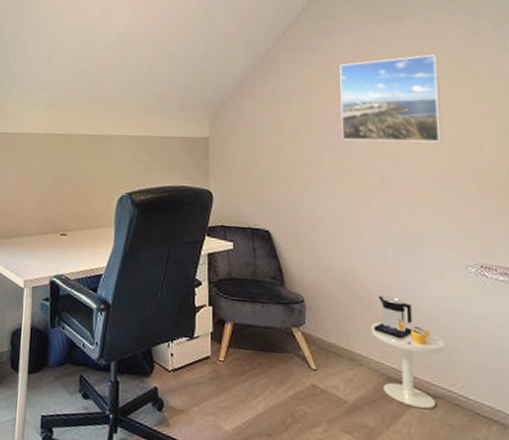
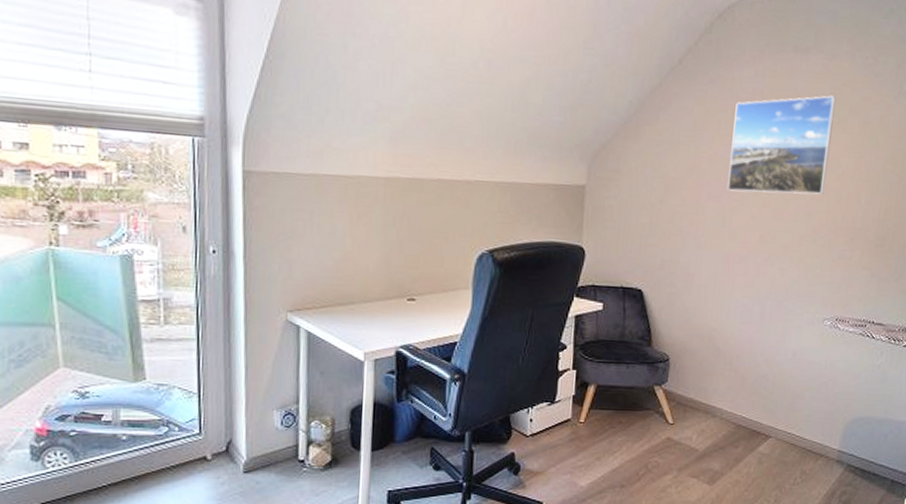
side table: present [370,296,446,409] -> none [727,351,793,451]

